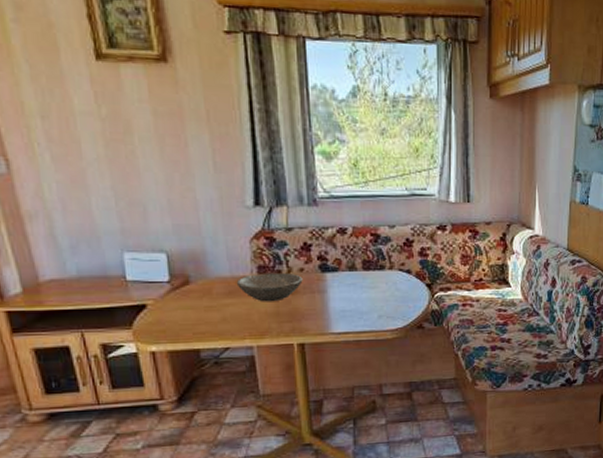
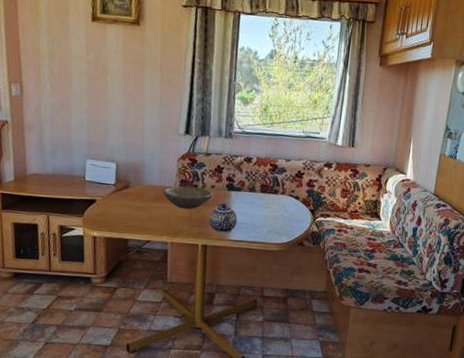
teapot: none [302,289,339,326] -> present [209,203,238,233]

